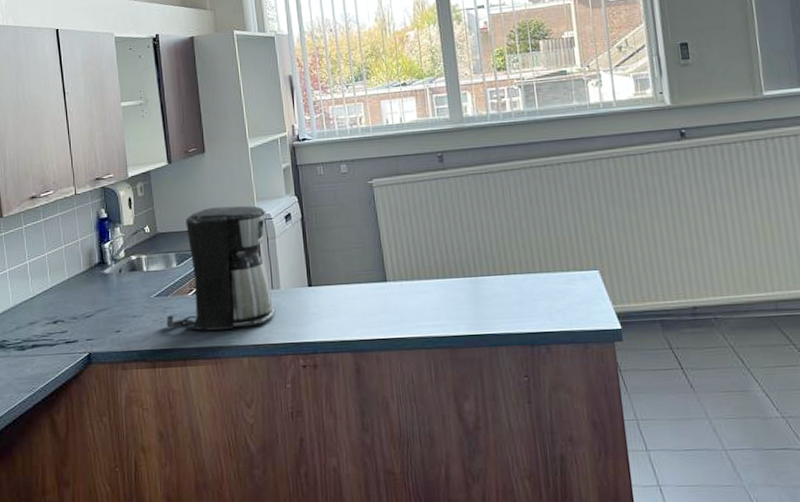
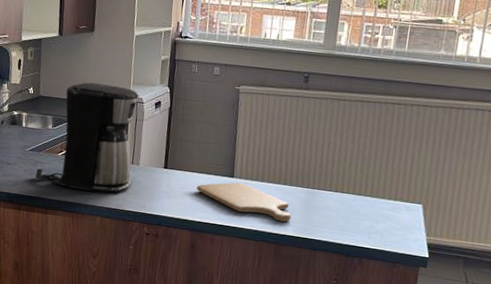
chopping board: none [348,286,460,321] -> present [196,182,292,222]

